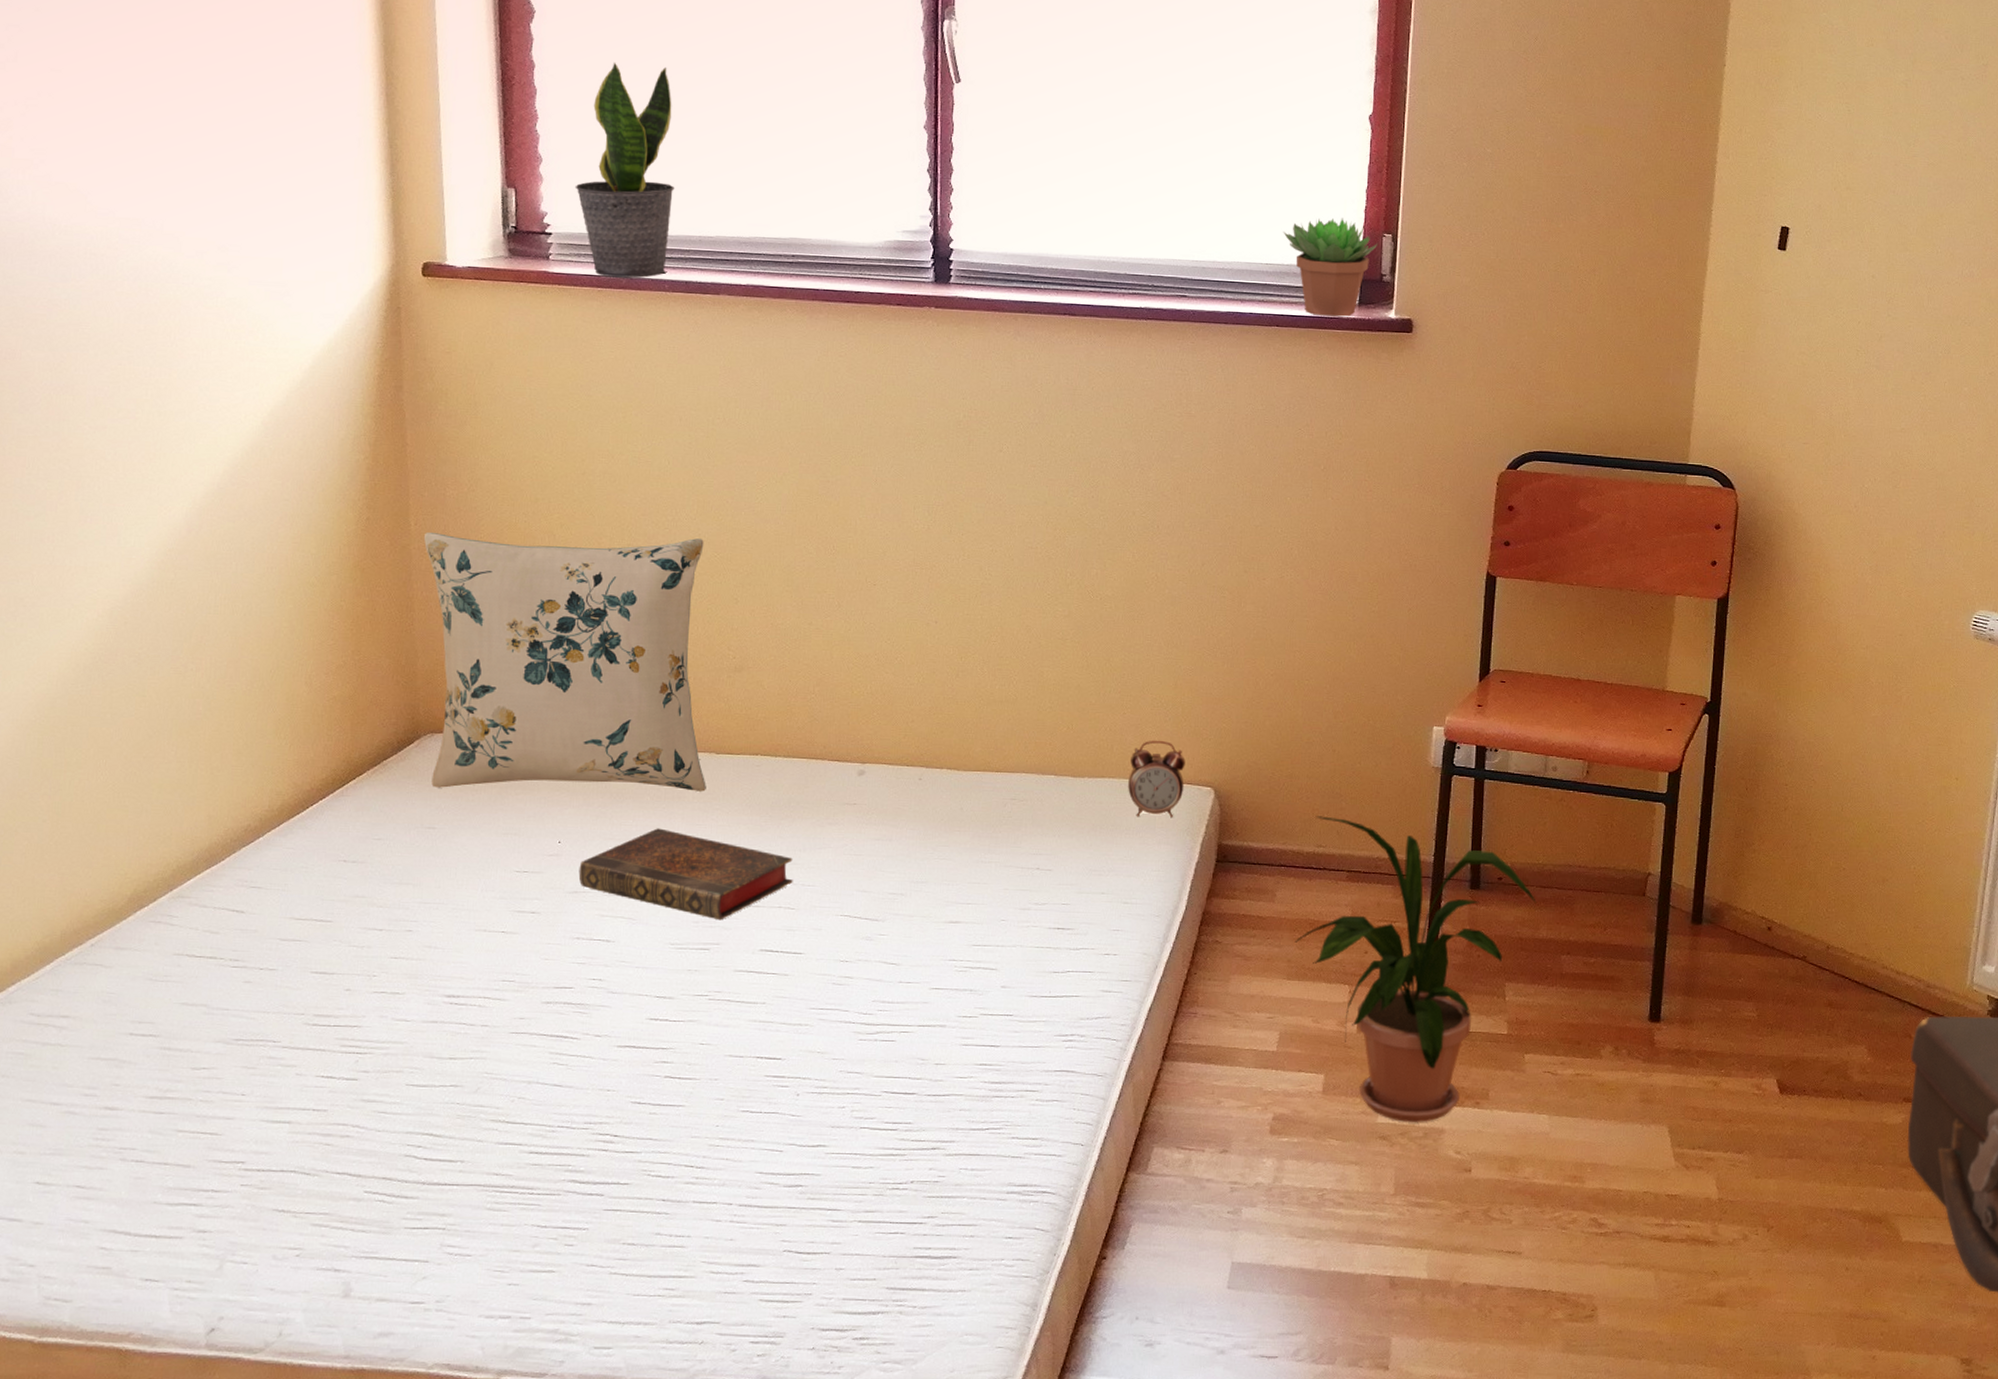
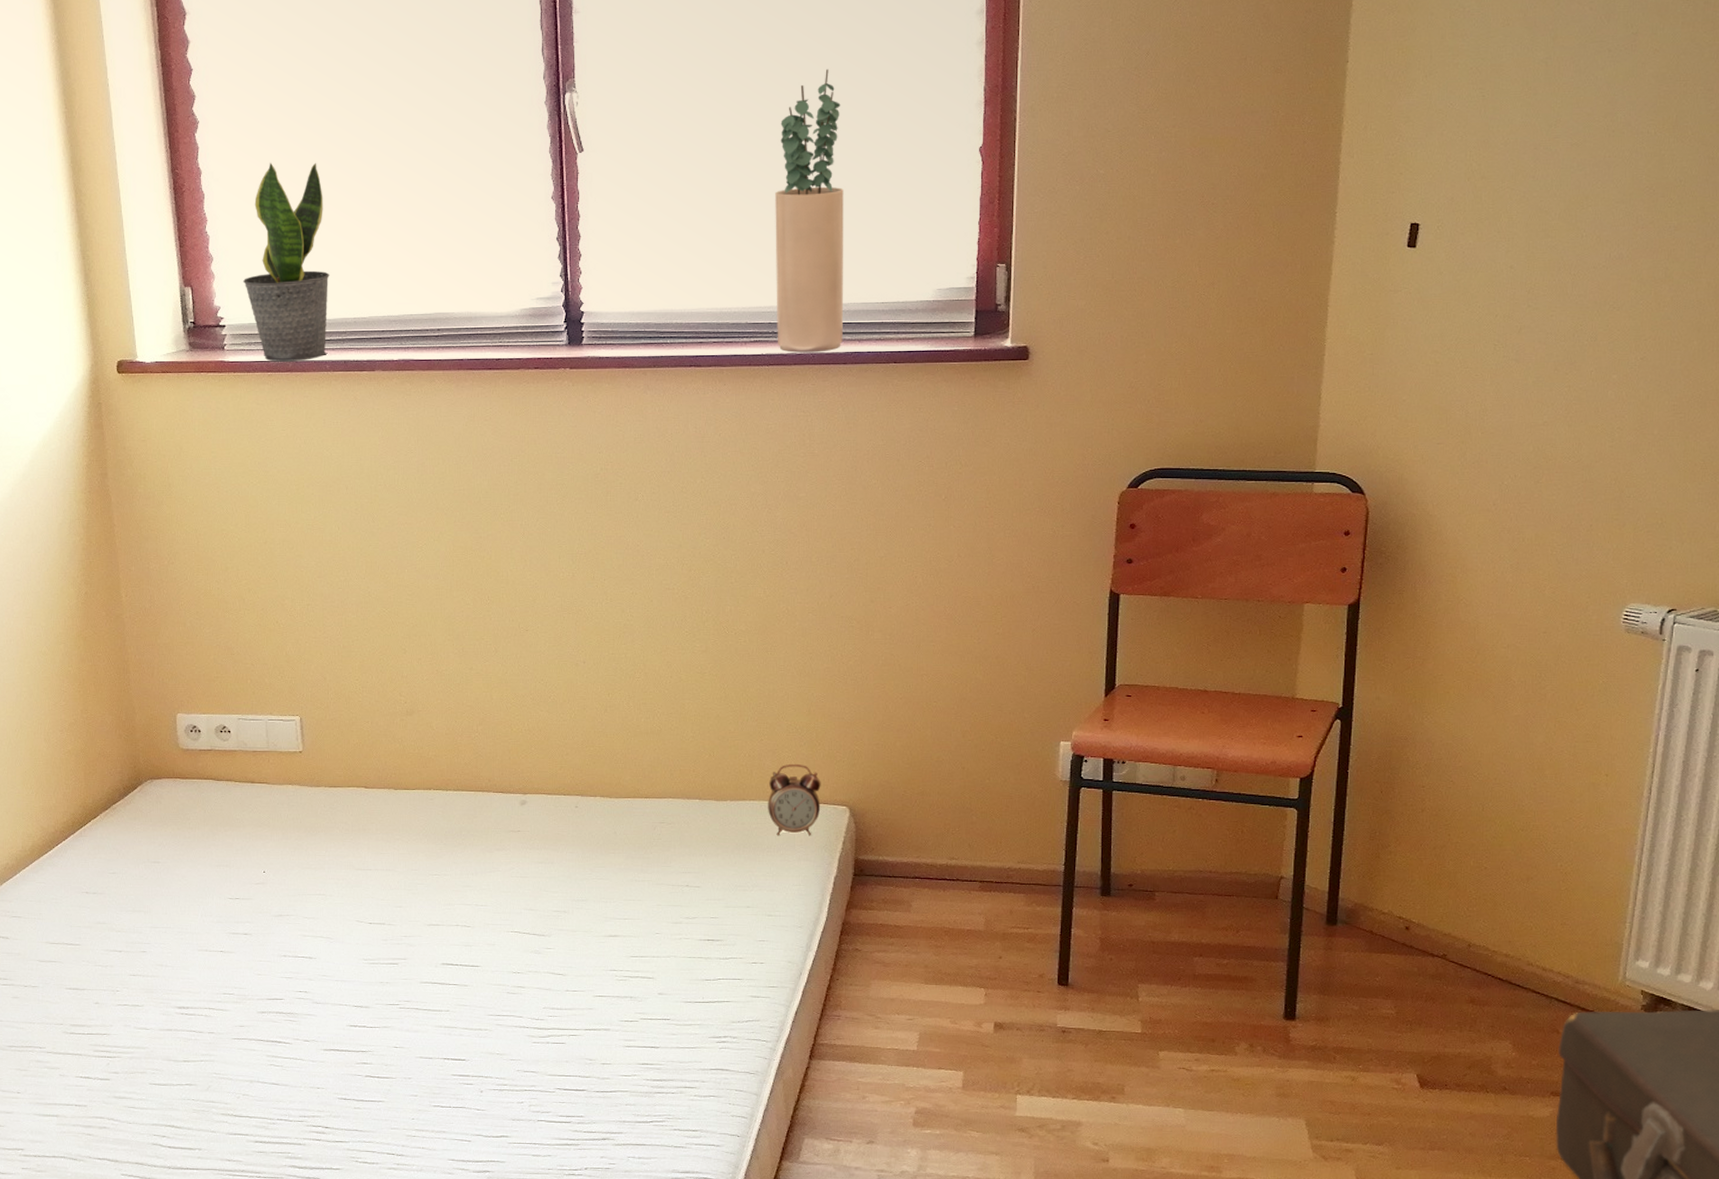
pillow: present [423,533,706,792] -> none [133,596,387,827]
book: present [578,828,793,921] -> none [282,857,468,938]
vase: none [1156,22,1231,310] -> present [775,69,844,353]
succulent plant: present [1283,218,1377,318] -> none [897,251,991,350]
house plant: present [1295,816,1536,1123] -> none [931,830,1167,1117]

